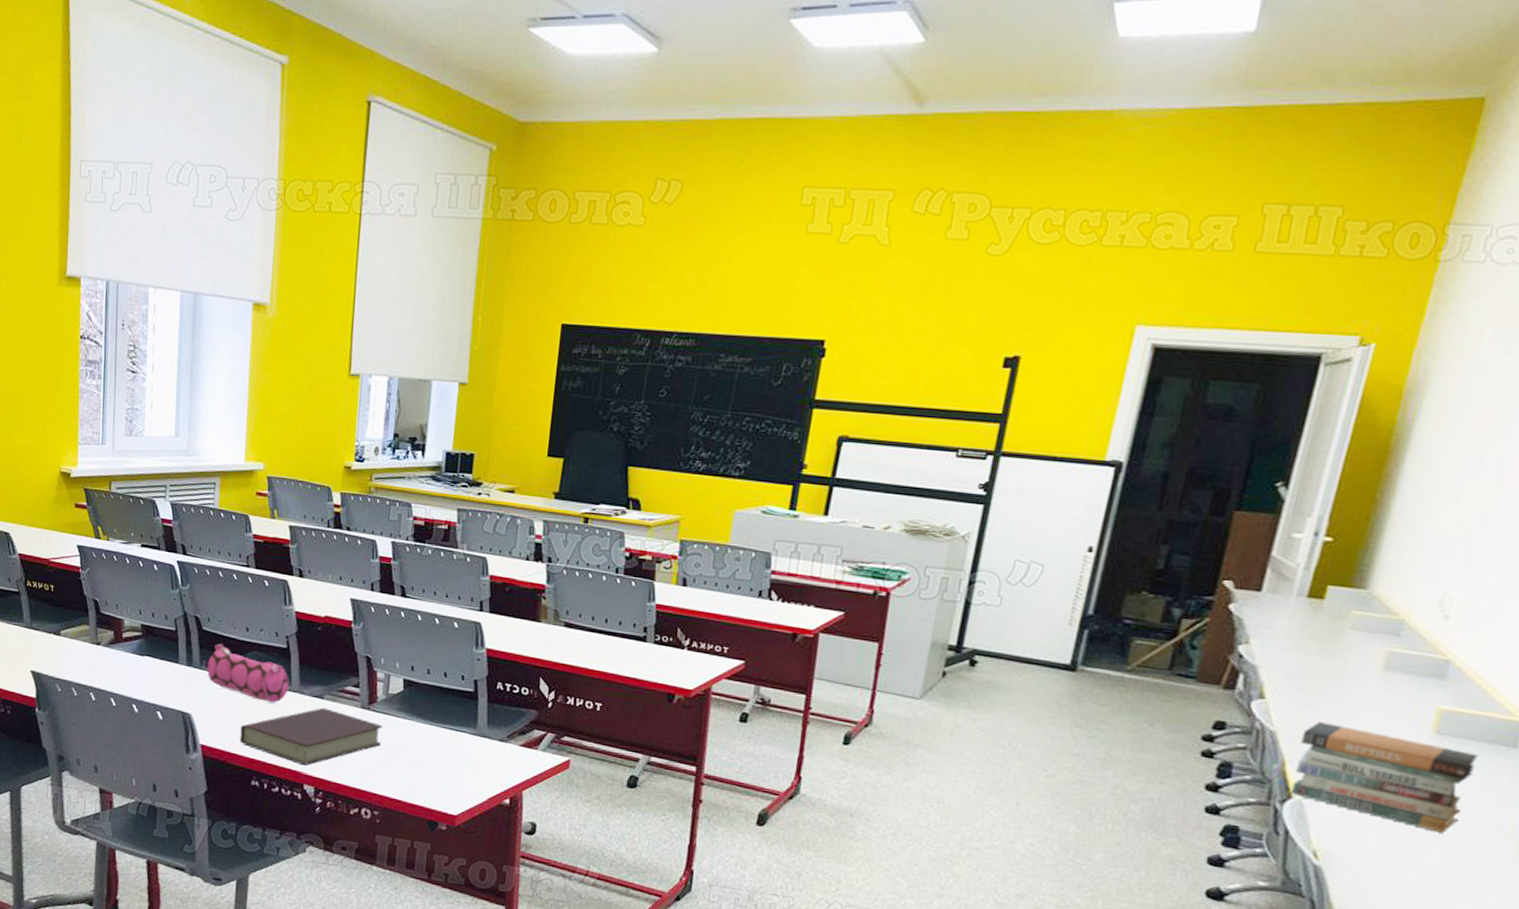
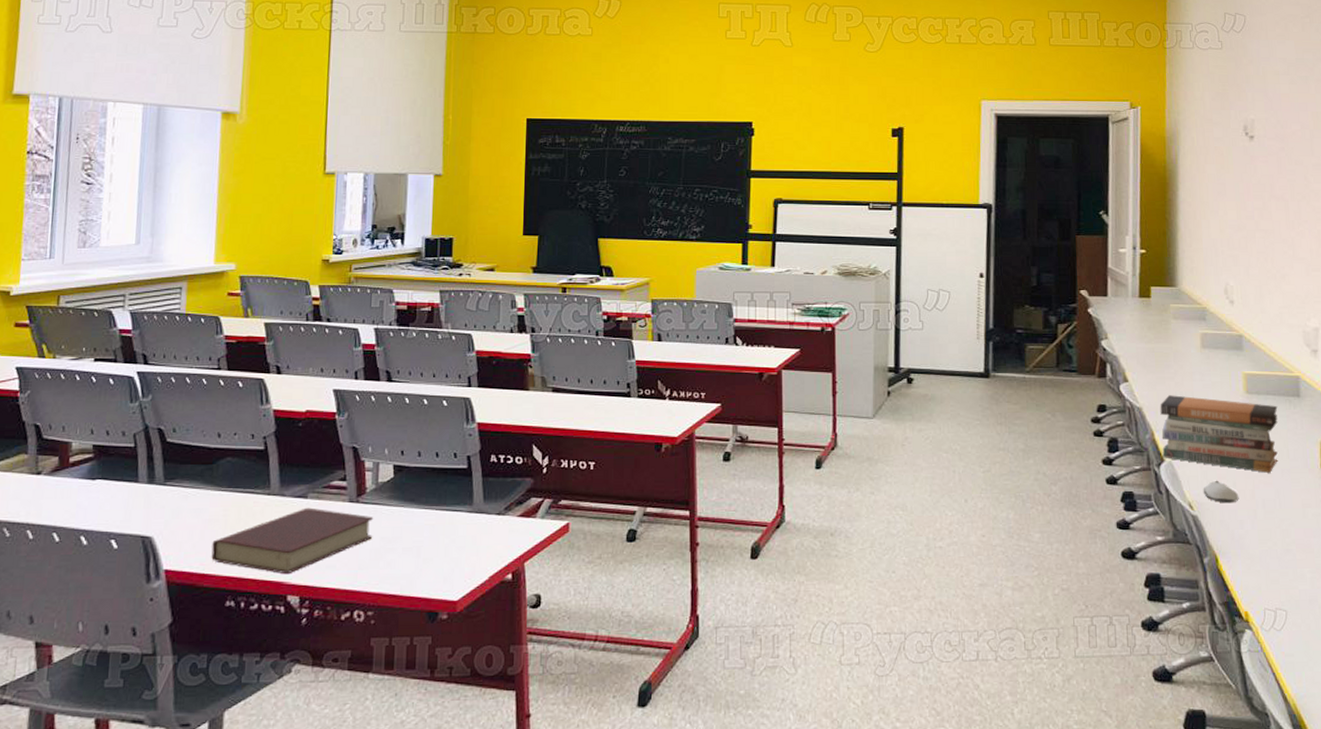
pencil case: present [202,643,289,703] -> none [166,454,268,511]
computer mouse: none [1337,830,1388,860] -> present [1203,480,1239,503]

